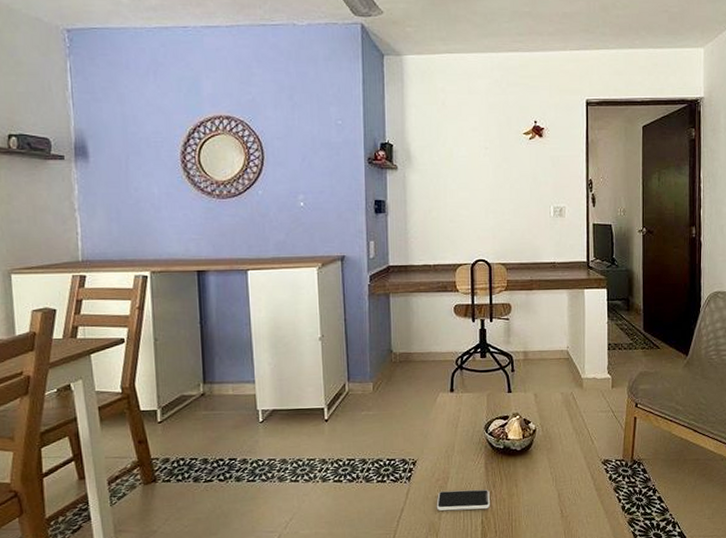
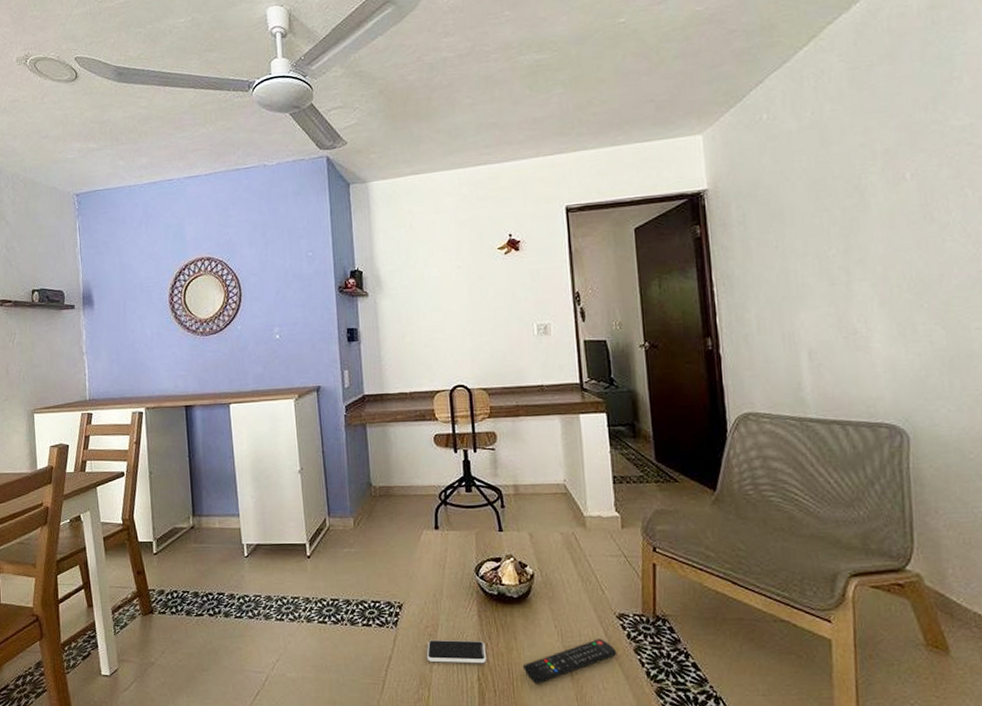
remote control: none [522,481,600,523] -> present [523,639,617,684]

